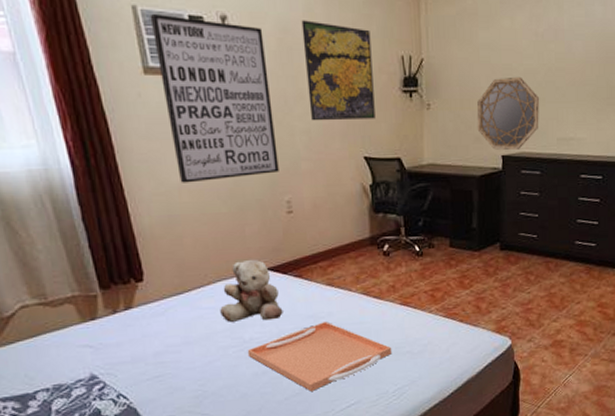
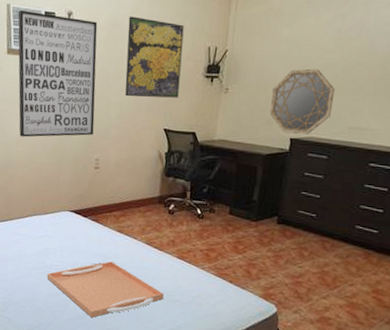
teddy bear: present [220,259,283,322] -> none [32,201,79,253]

